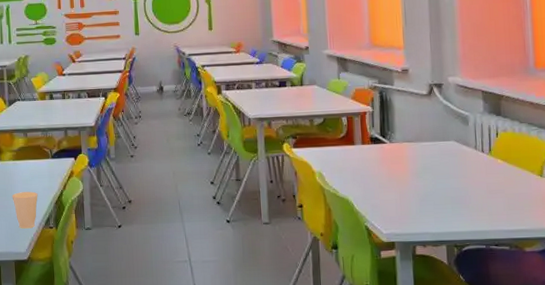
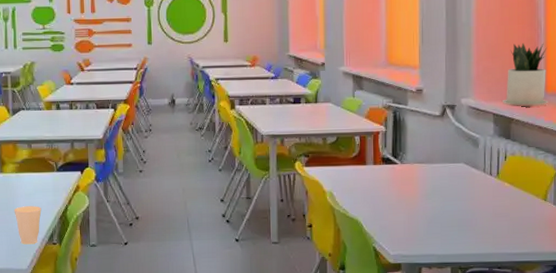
planter: none [490,19,539,84] -> present [501,42,549,107]

